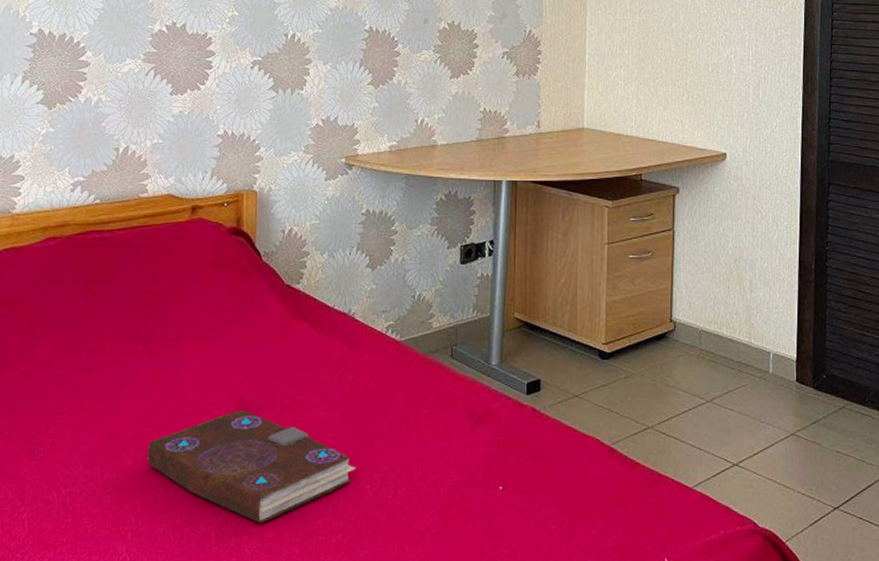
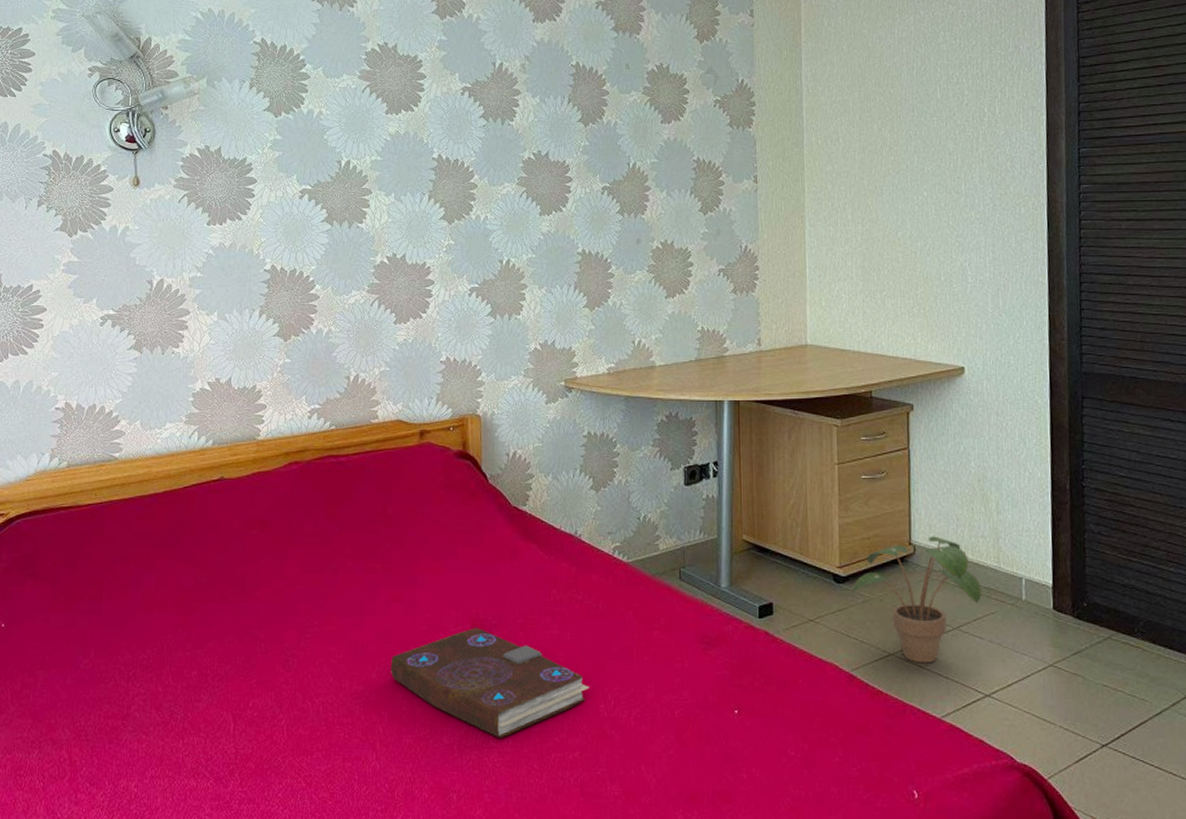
potted plant: none [615,313,734,435] -> present [852,536,982,663]

